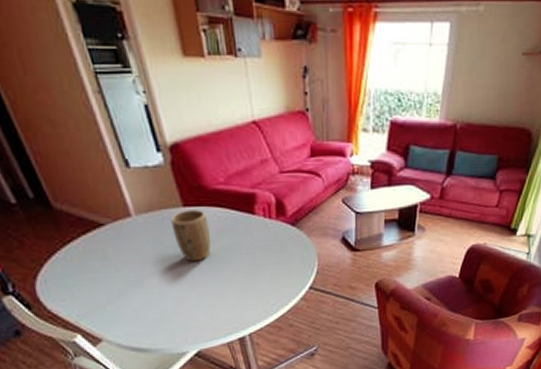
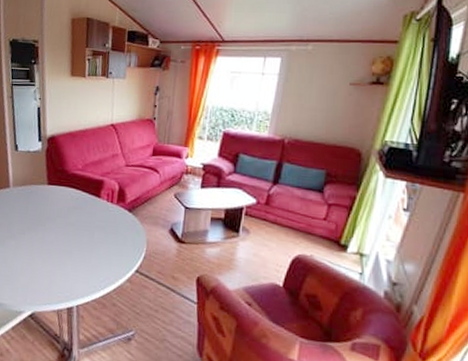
plant pot: present [170,210,211,262] -> none [35,187,64,231]

